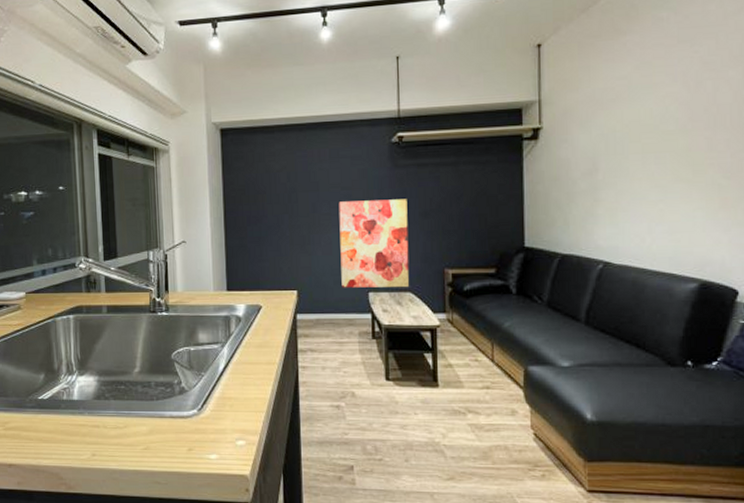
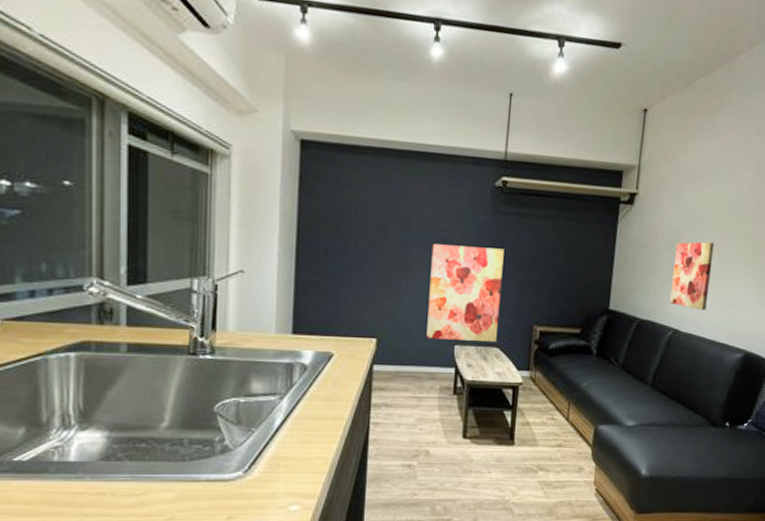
wall art: none [594,166,642,239] -> present [669,241,715,310]

